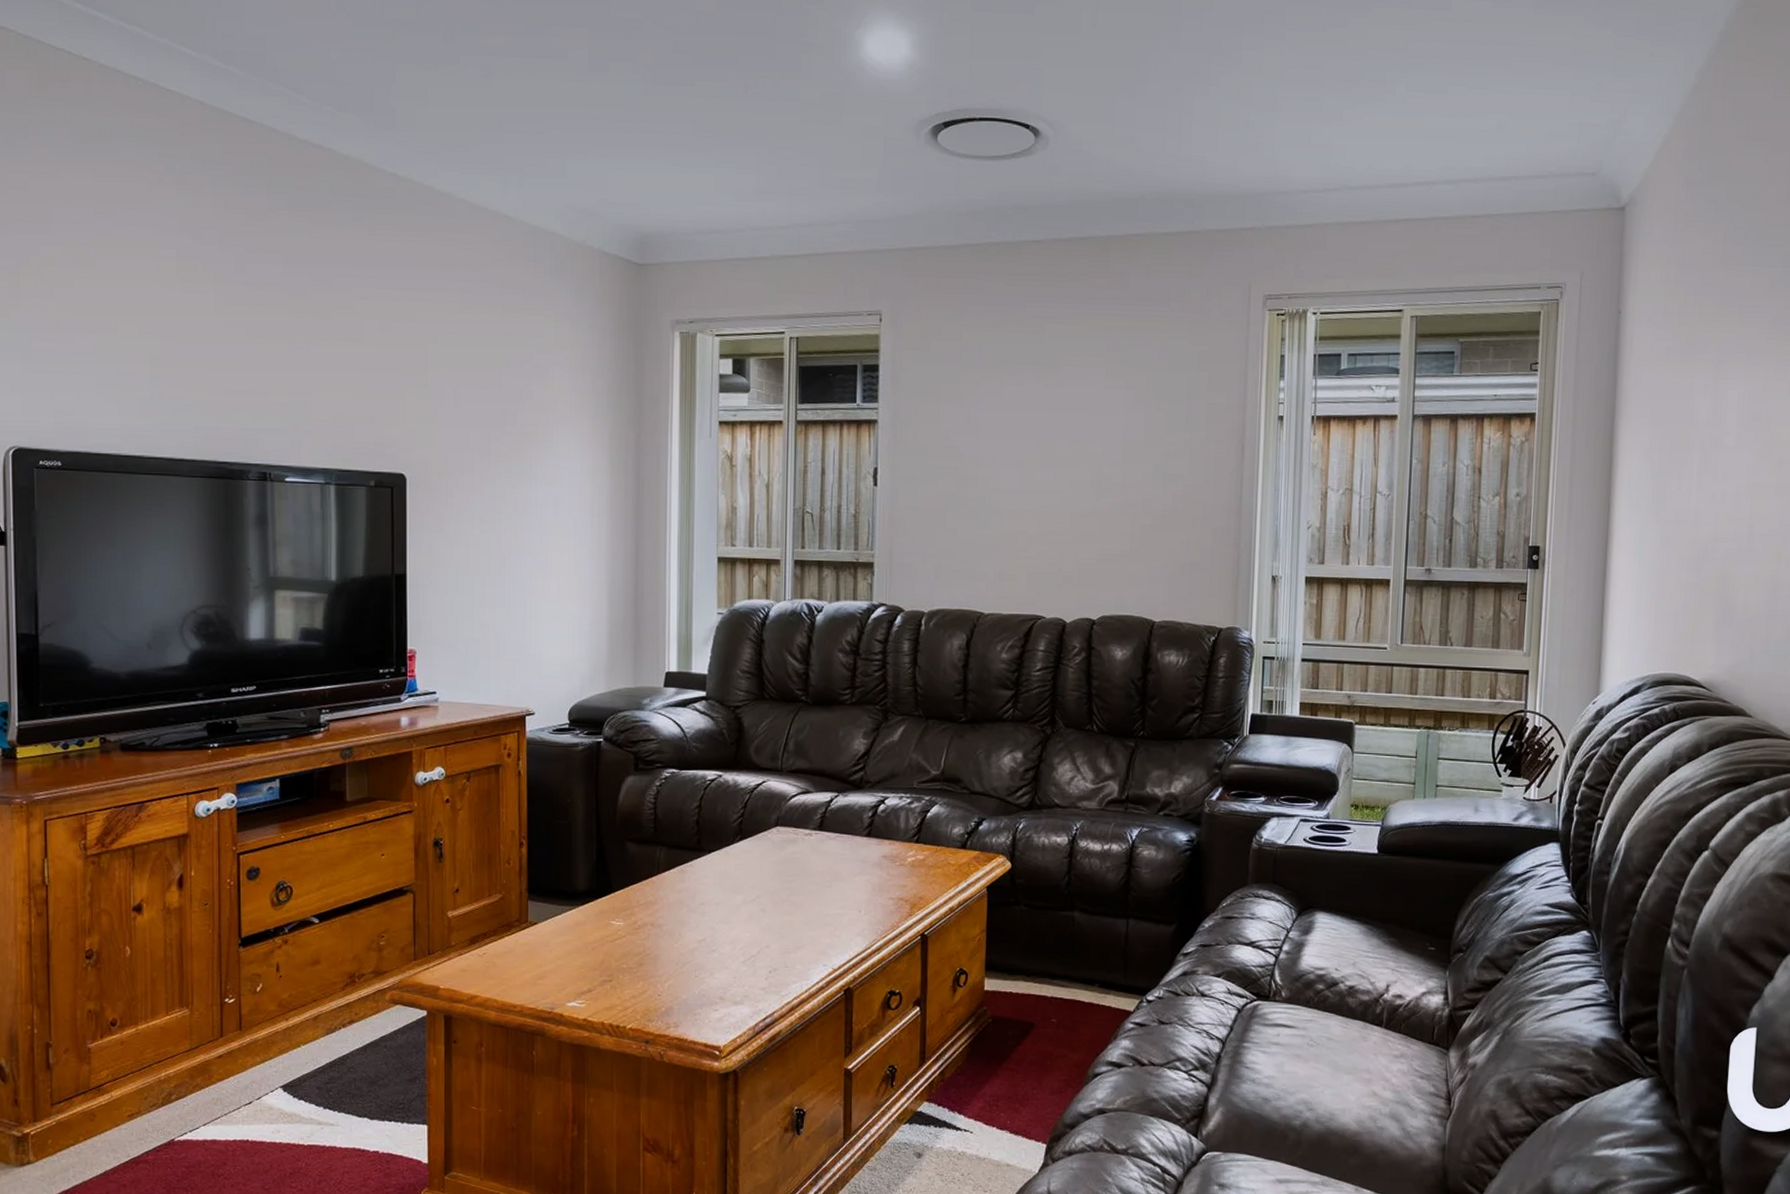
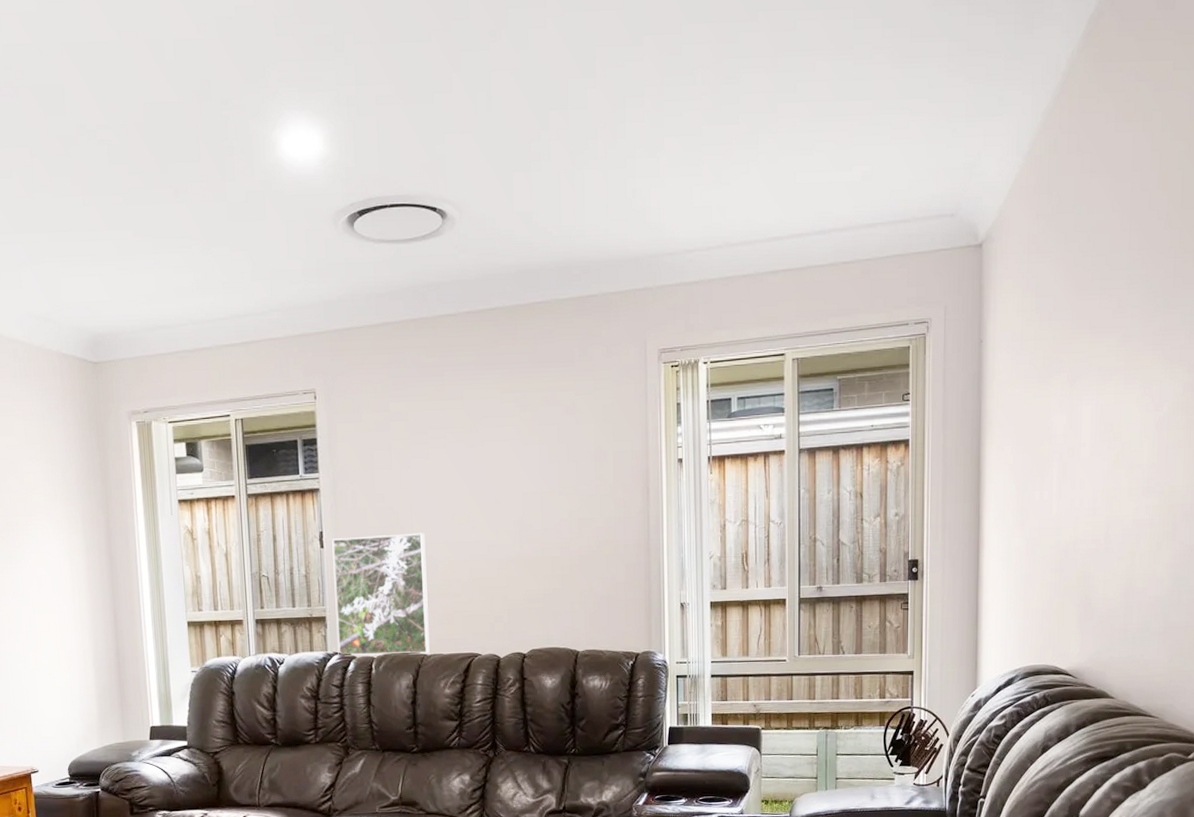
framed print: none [884,476,991,613] -> present [332,533,430,656]

